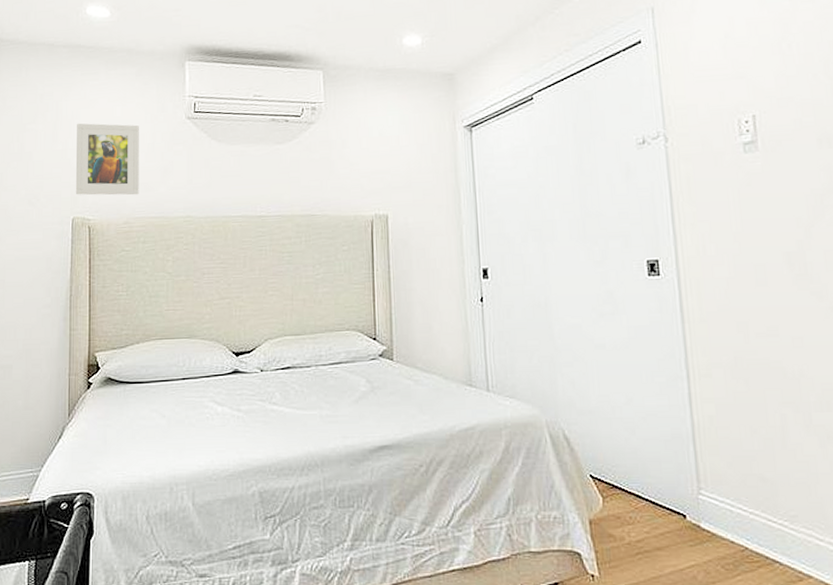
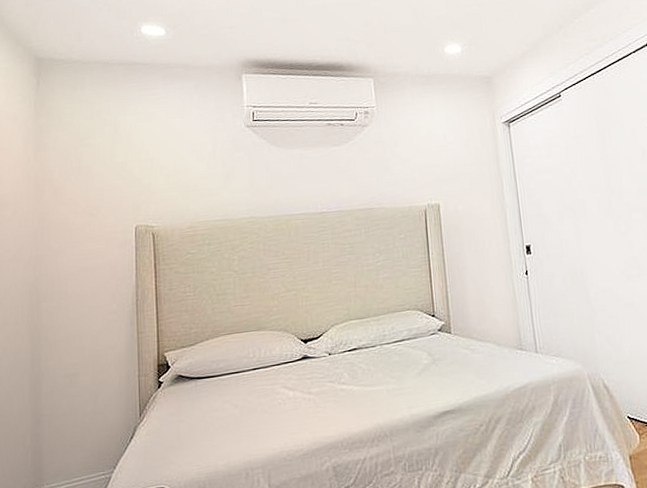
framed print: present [75,123,139,195] -> none [136,135,202,204]

